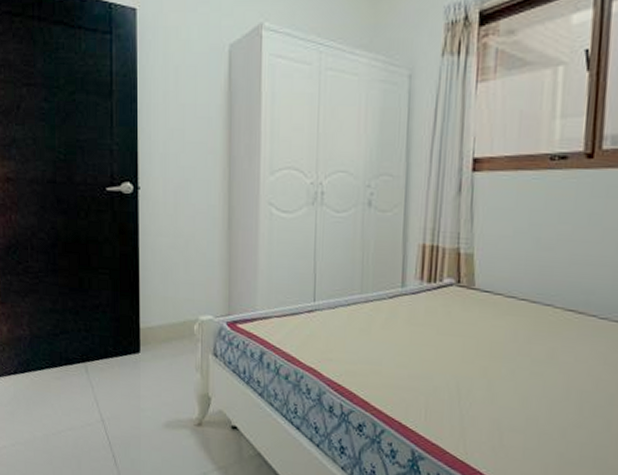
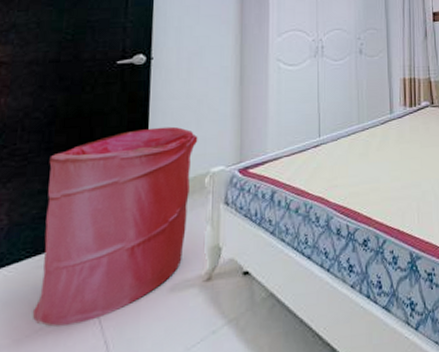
laundry hamper: none [55,264,187,435] -> present [31,126,198,328]

